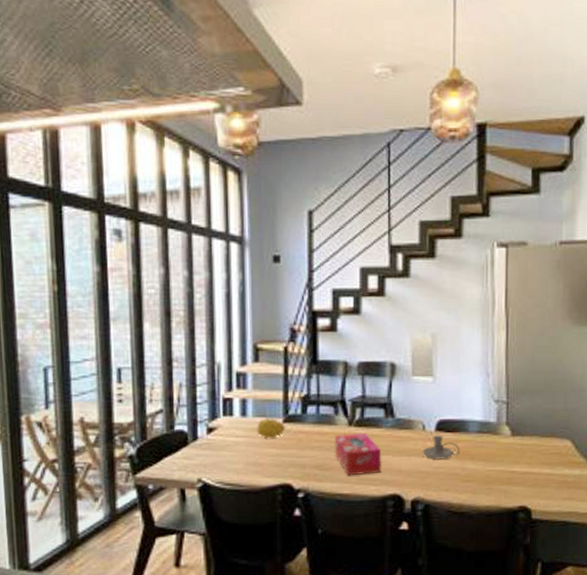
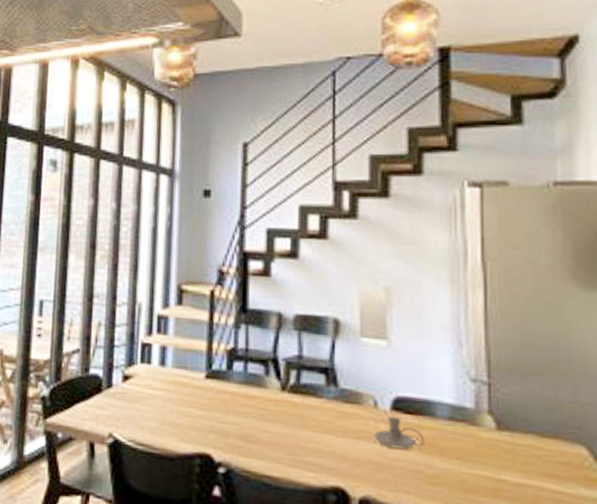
fruit: present [257,418,285,439] -> none [176,370,208,397]
tissue box: present [335,433,382,476] -> none [264,400,321,456]

